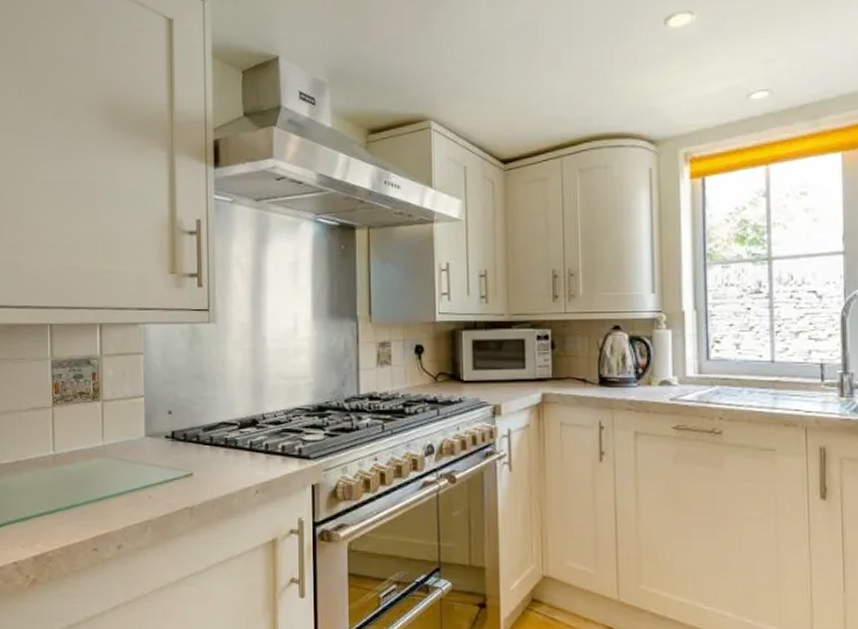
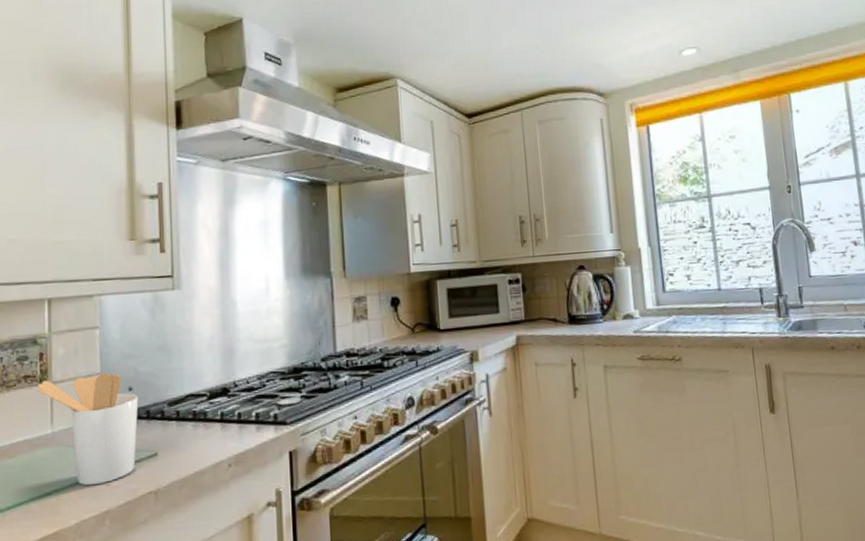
utensil holder: none [89,396,177,496] -> present [35,373,139,486]

